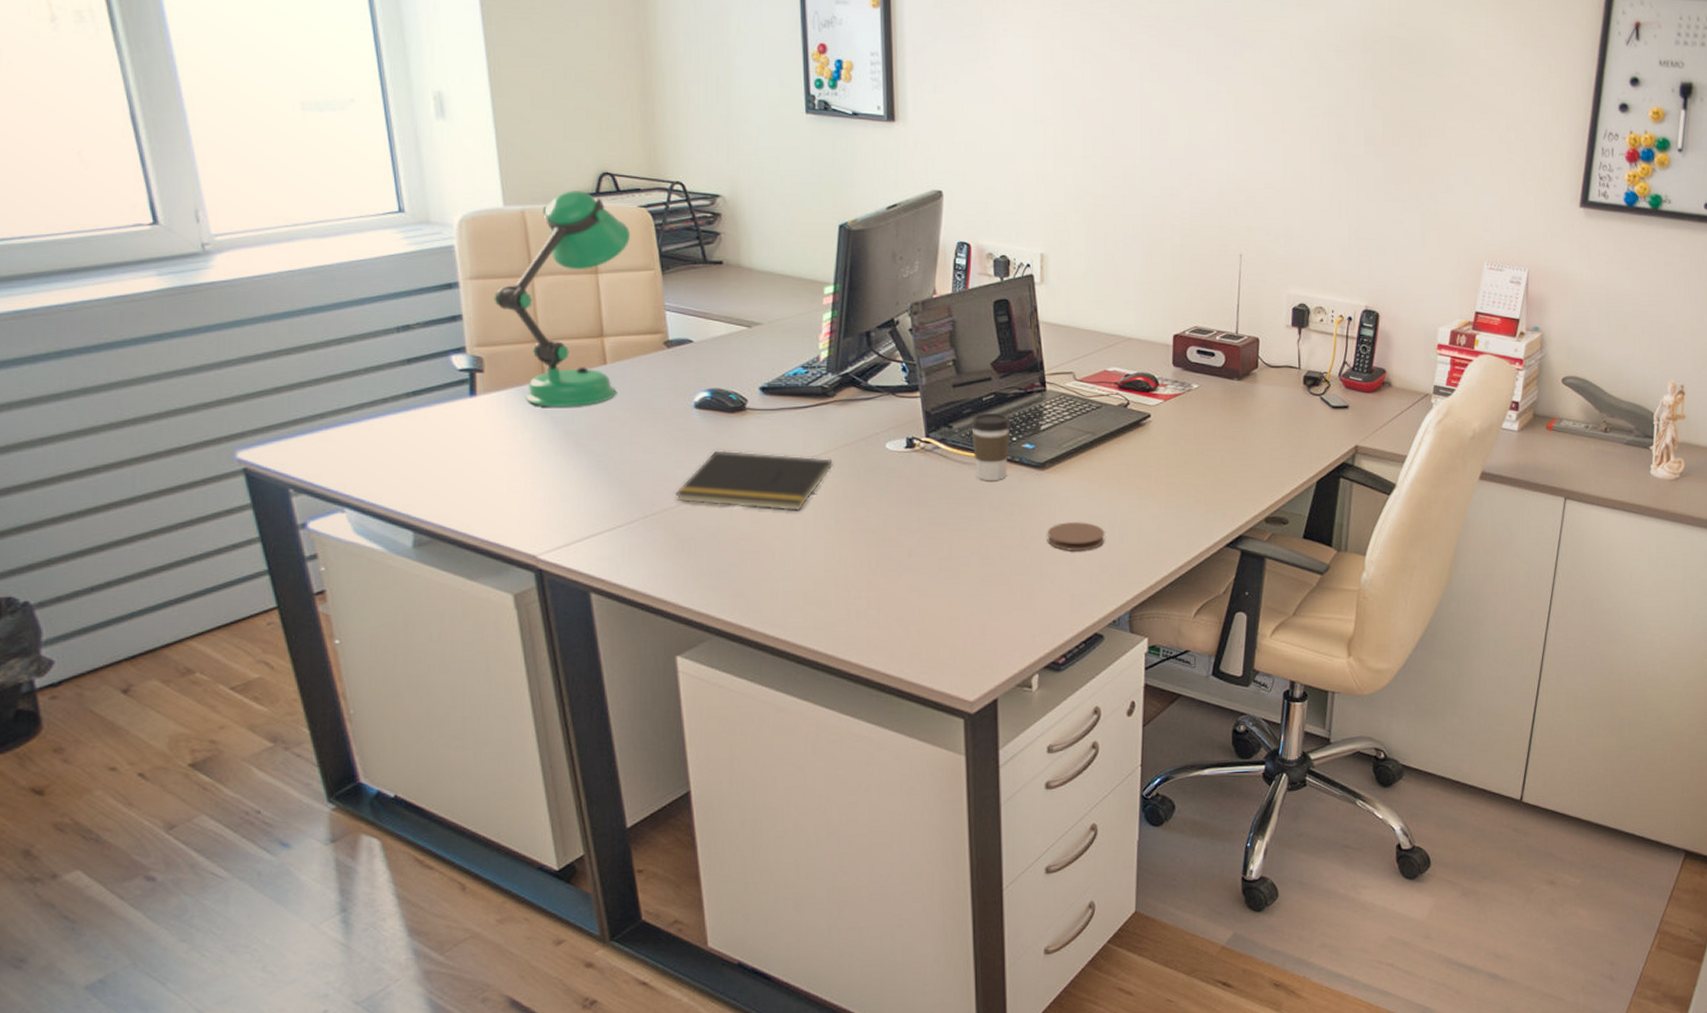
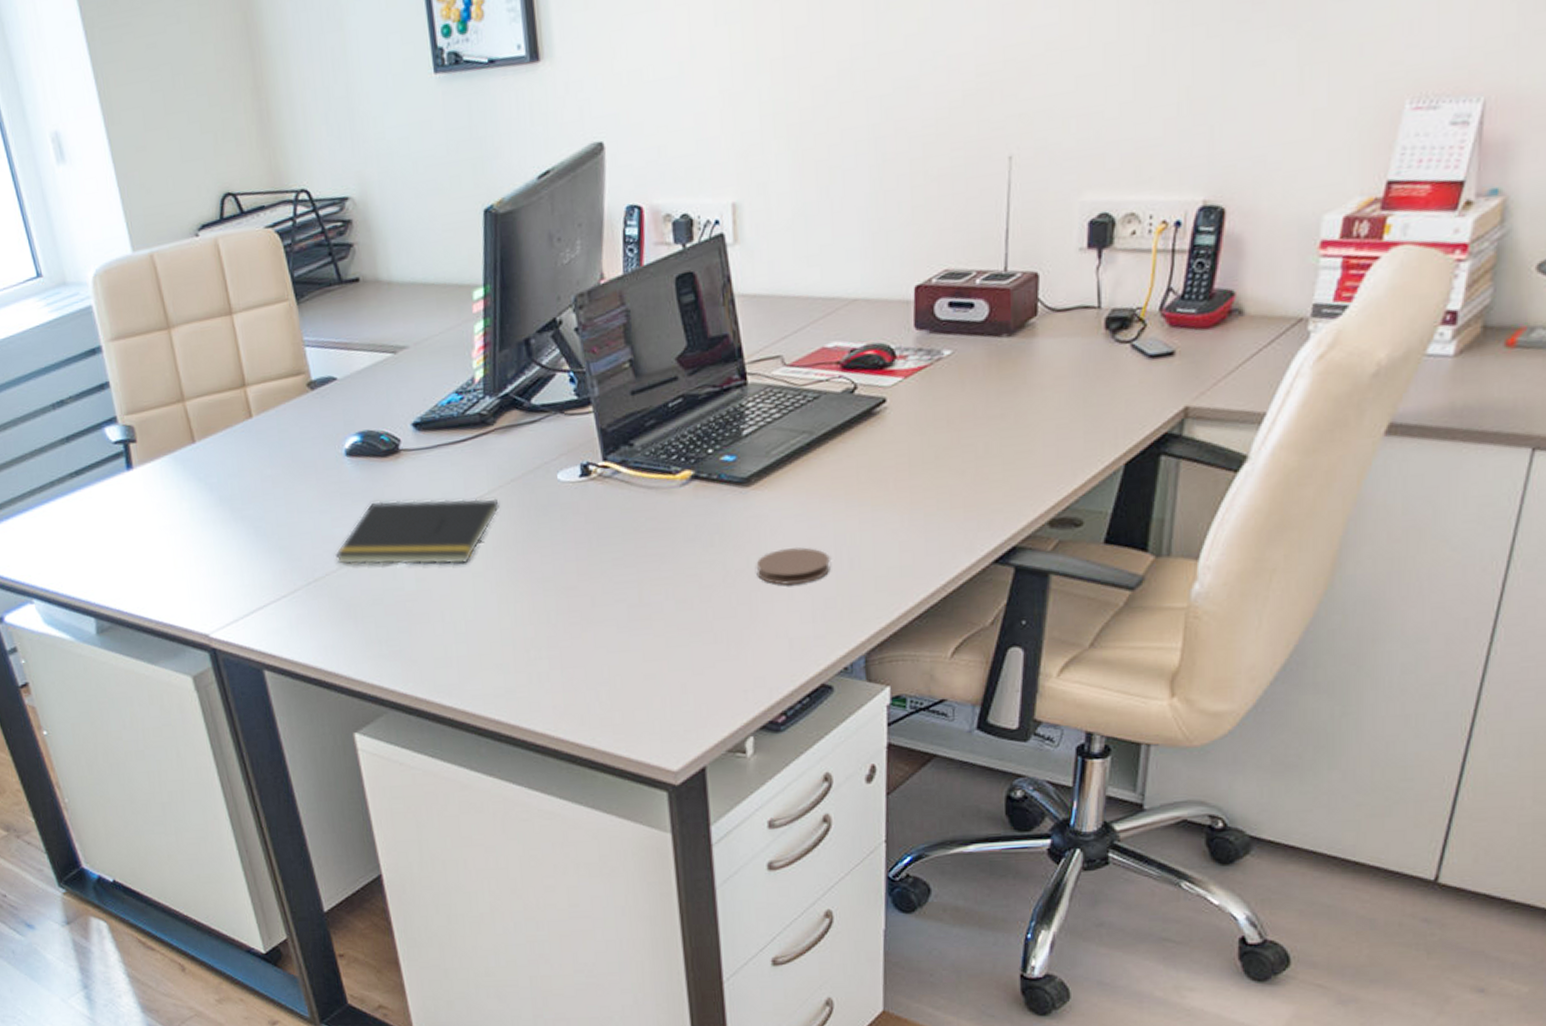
desk lamp: present [494,191,630,407] -> none [136,219,266,473]
coffee cup: present [971,412,1012,482] -> none [656,420,706,507]

